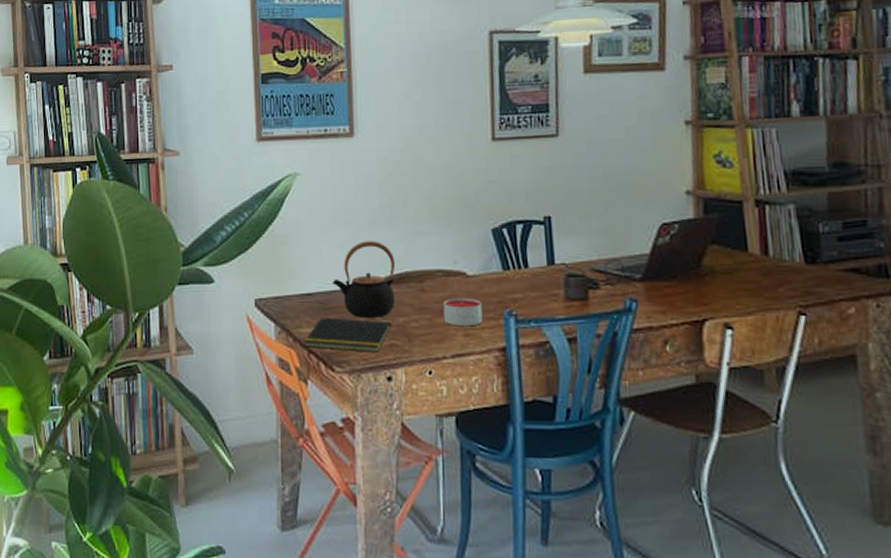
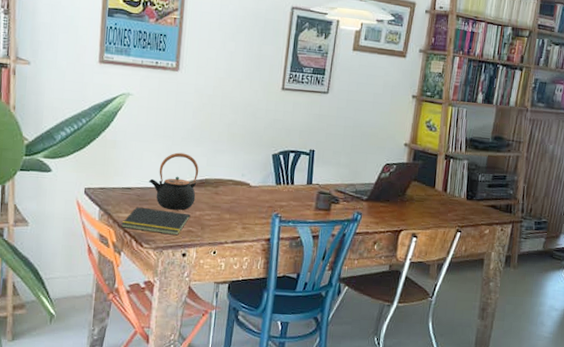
candle: present [443,297,483,327] -> none [229,201,258,222]

